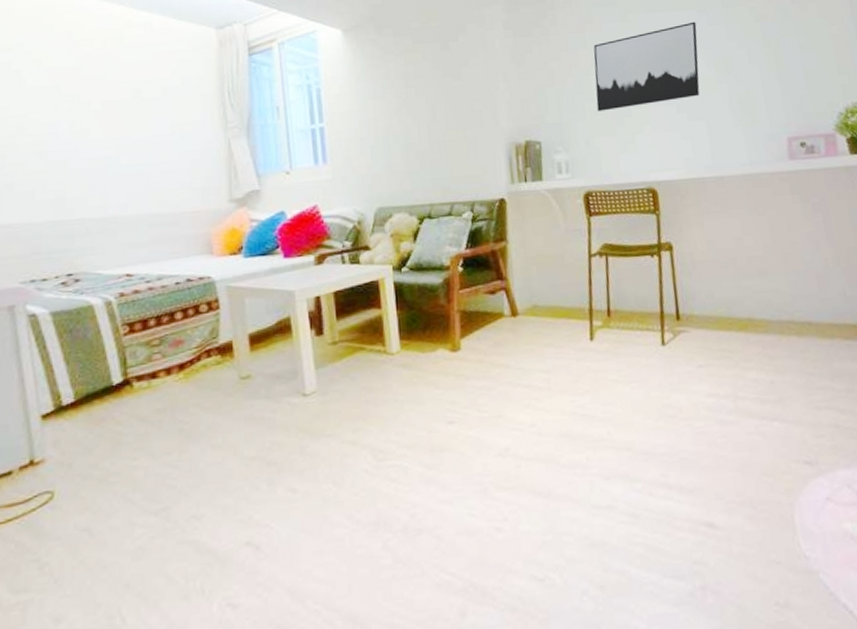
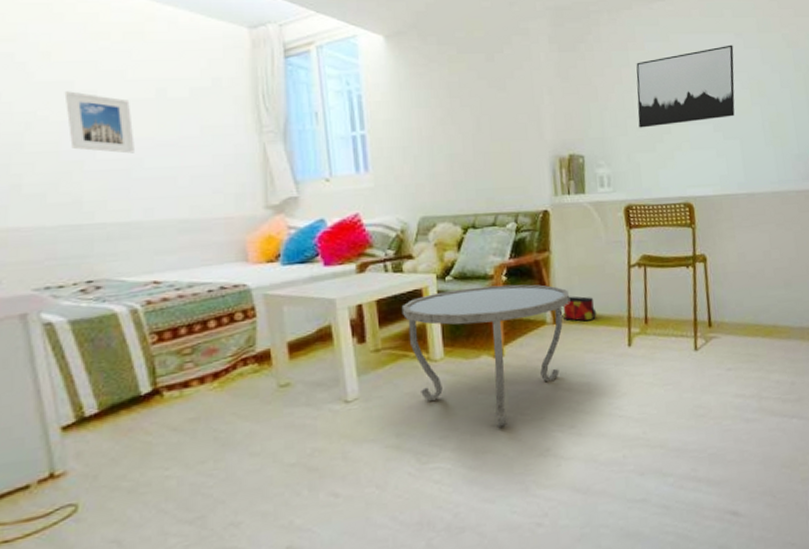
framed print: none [52,95,112,152] -> present [64,91,134,154]
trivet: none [358,275,528,424] -> present [401,284,569,427]
bag: none [518,287,557,314] -> present [560,296,597,322]

